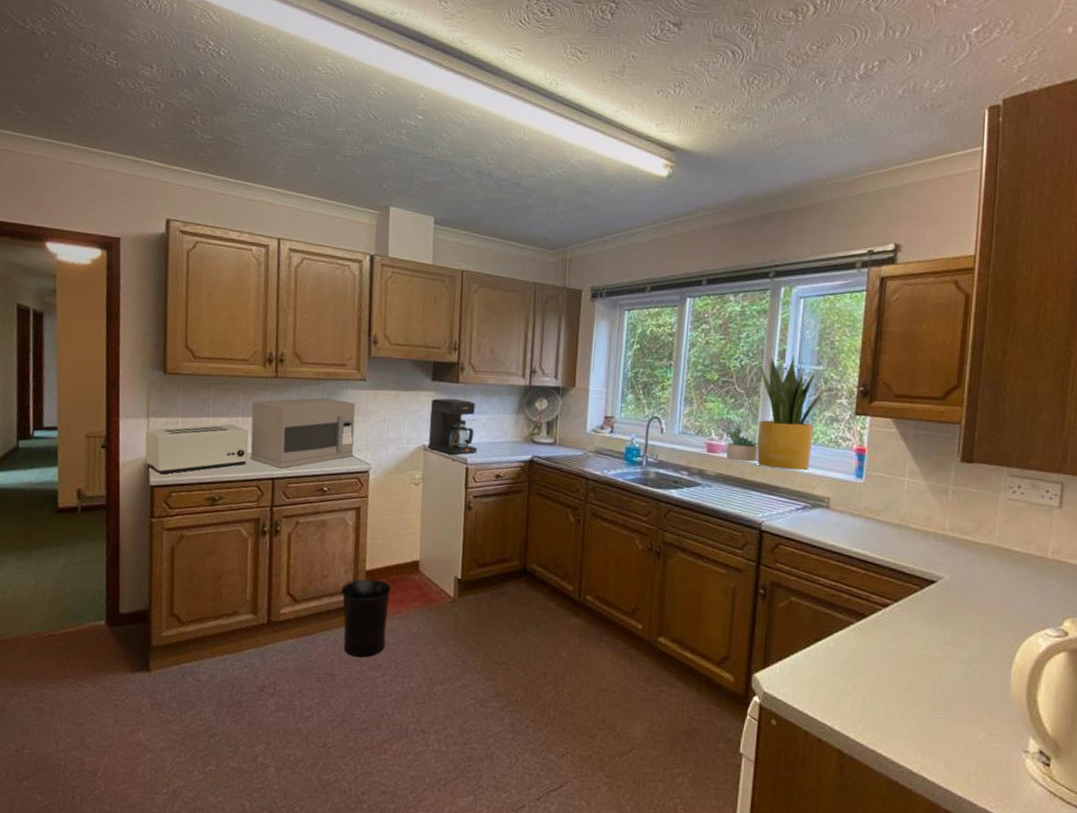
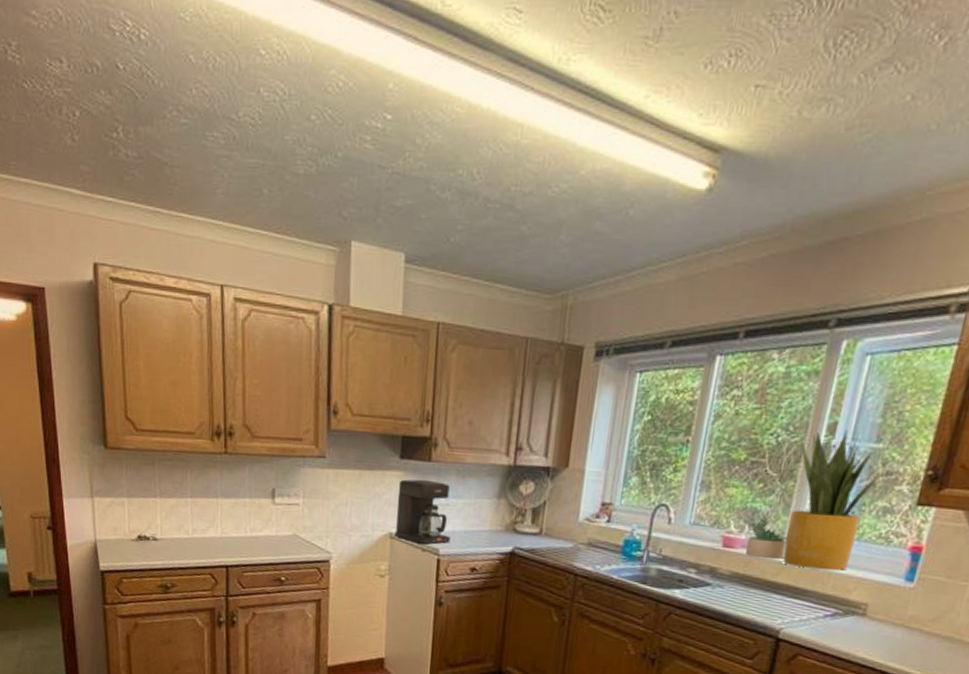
toaster: present [145,424,249,475] -> none [91,505,199,559]
microwave: present [250,397,355,468] -> none [200,477,314,556]

